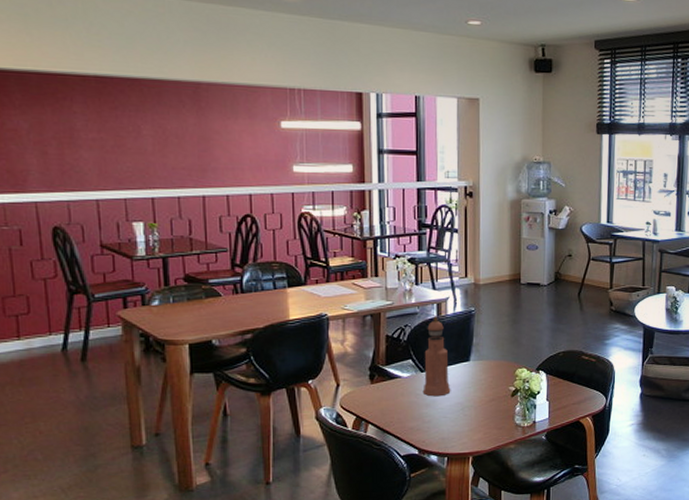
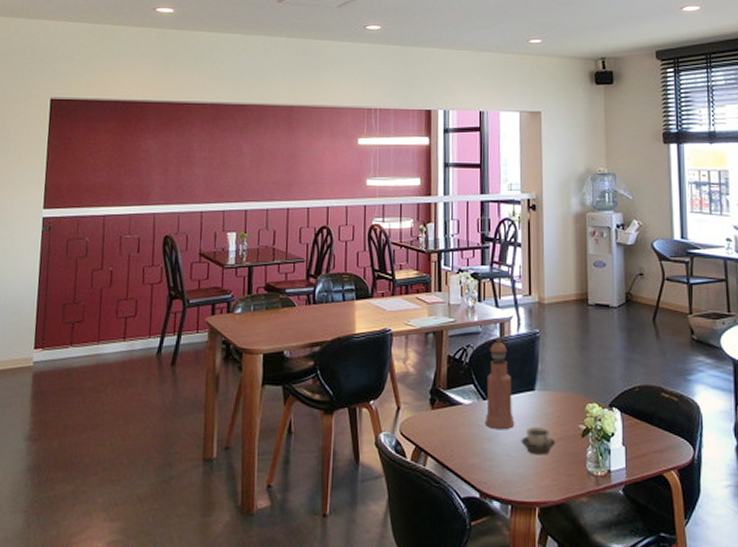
cup: none [456,392,488,415] -> present [521,427,556,455]

